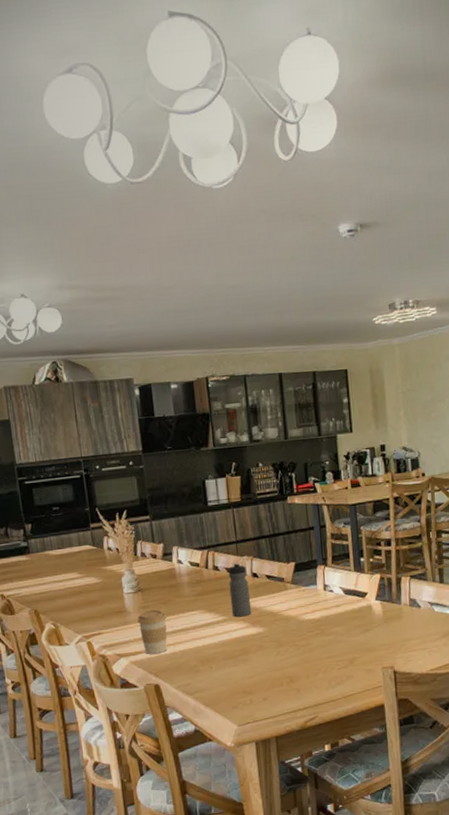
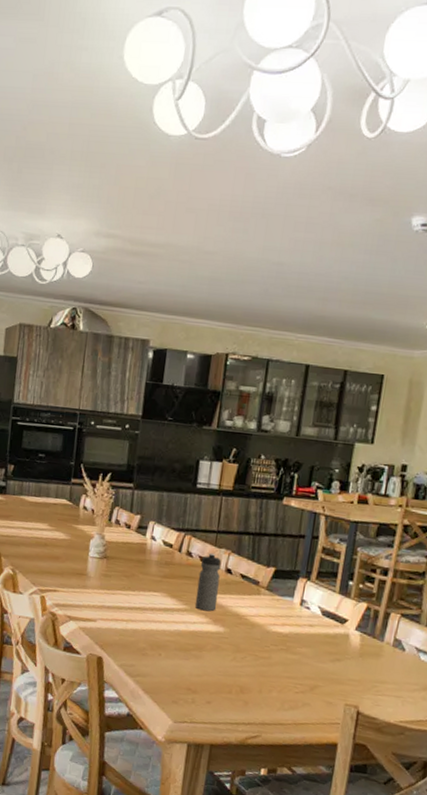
coffee cup: present [137,609,167,654] -> none [95,579,127,626]

